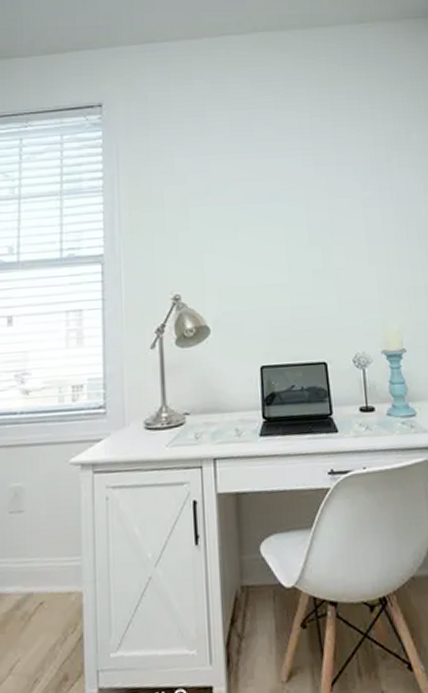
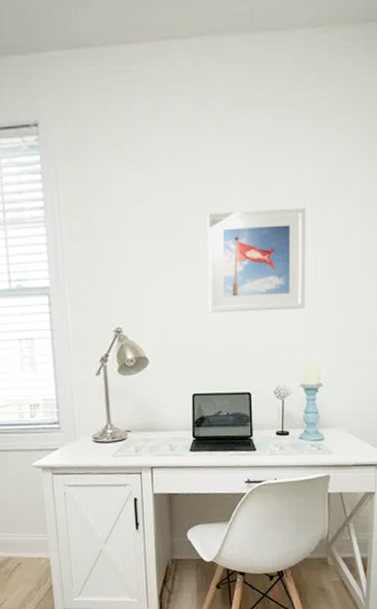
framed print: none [269,171,377,276] -> present [207,208,307,313]

